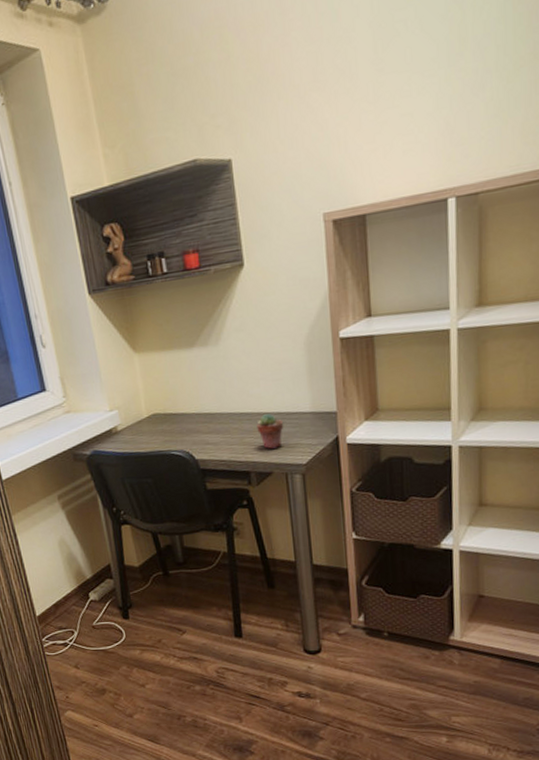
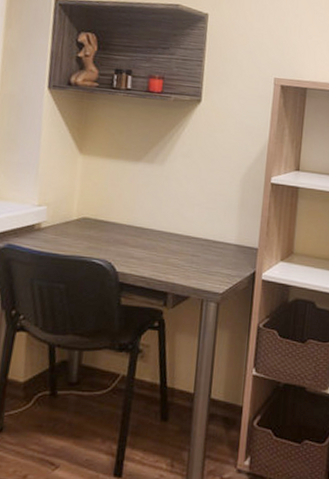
potted succulent: present [257,414,284,449] -> none [183,238,209,273]

